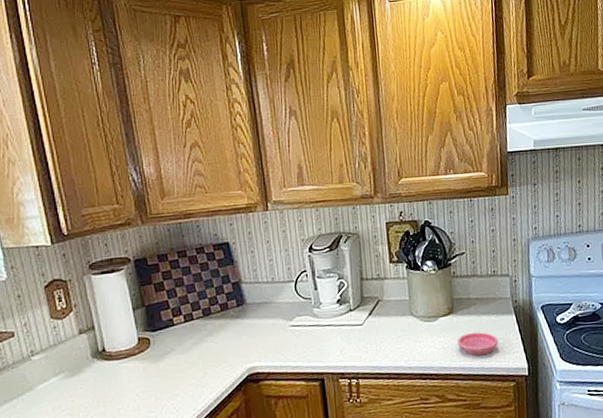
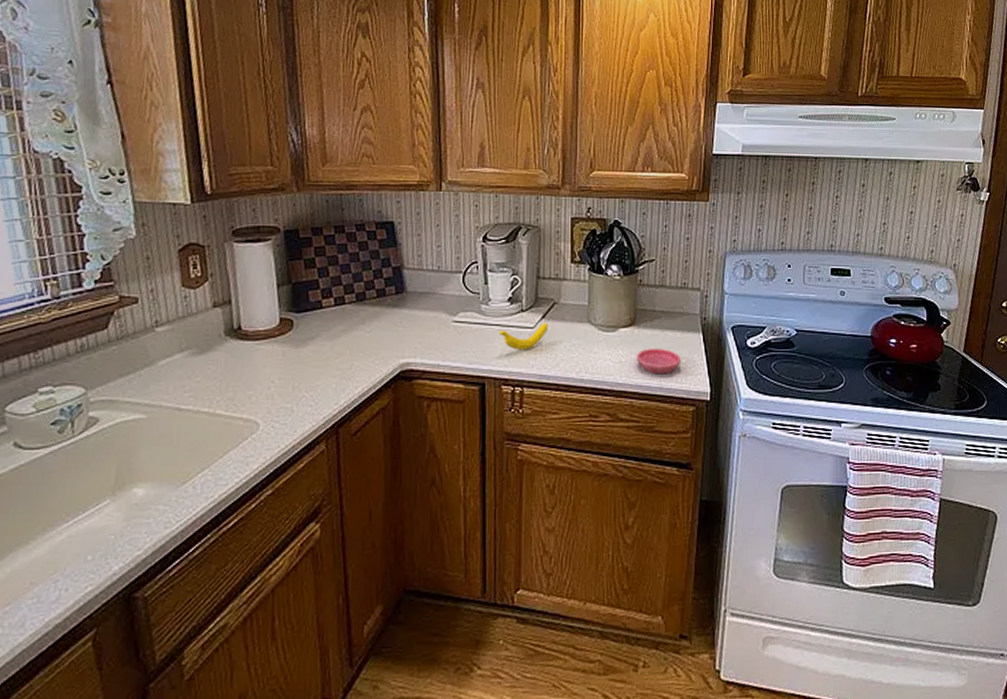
banana: none [332,319,376,347] -> present [499,323,548,350]

